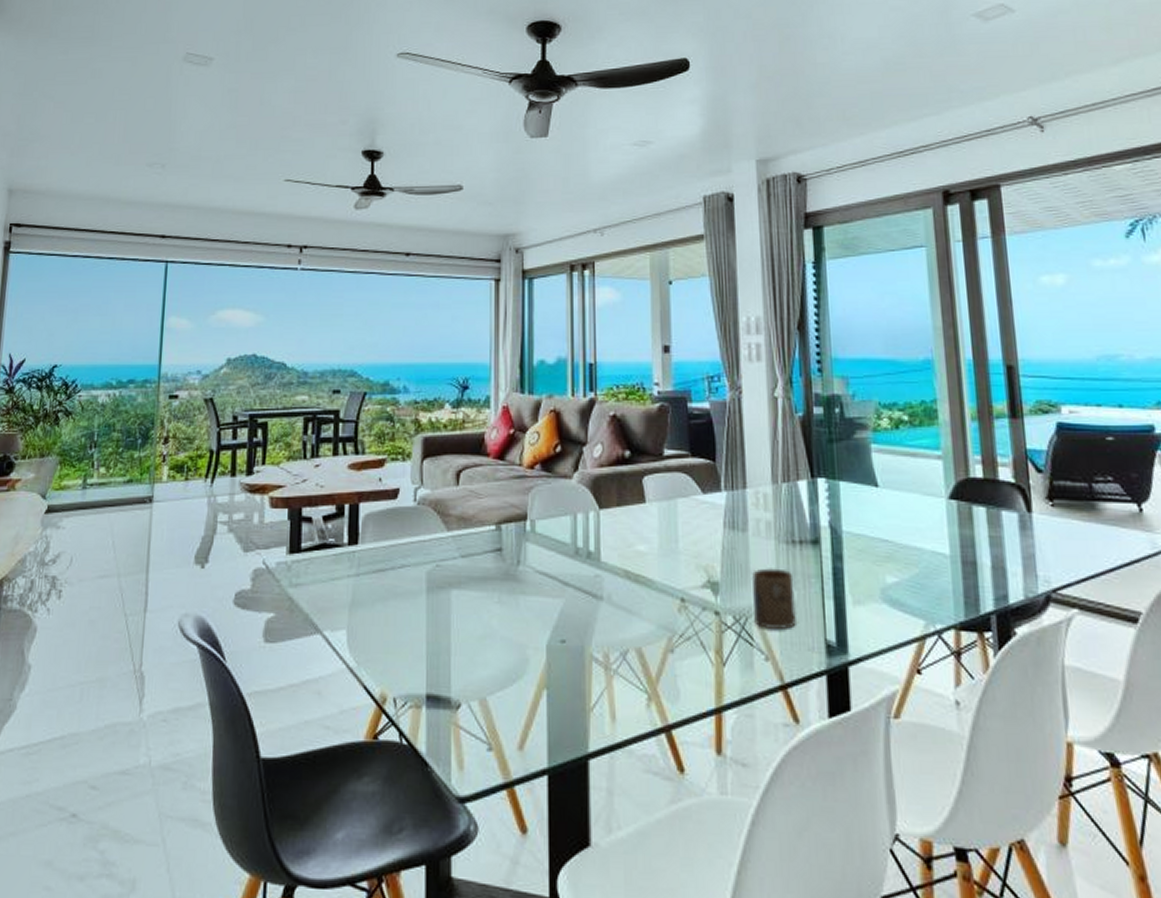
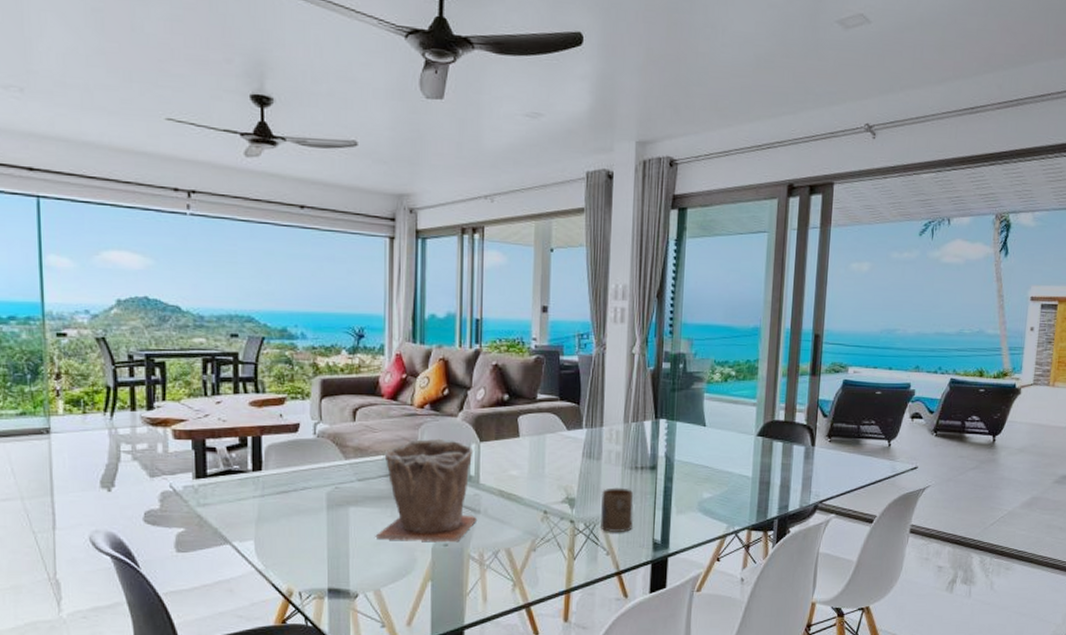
plant pot: none [480,505,600,638] -> present [375,438,478,543]

